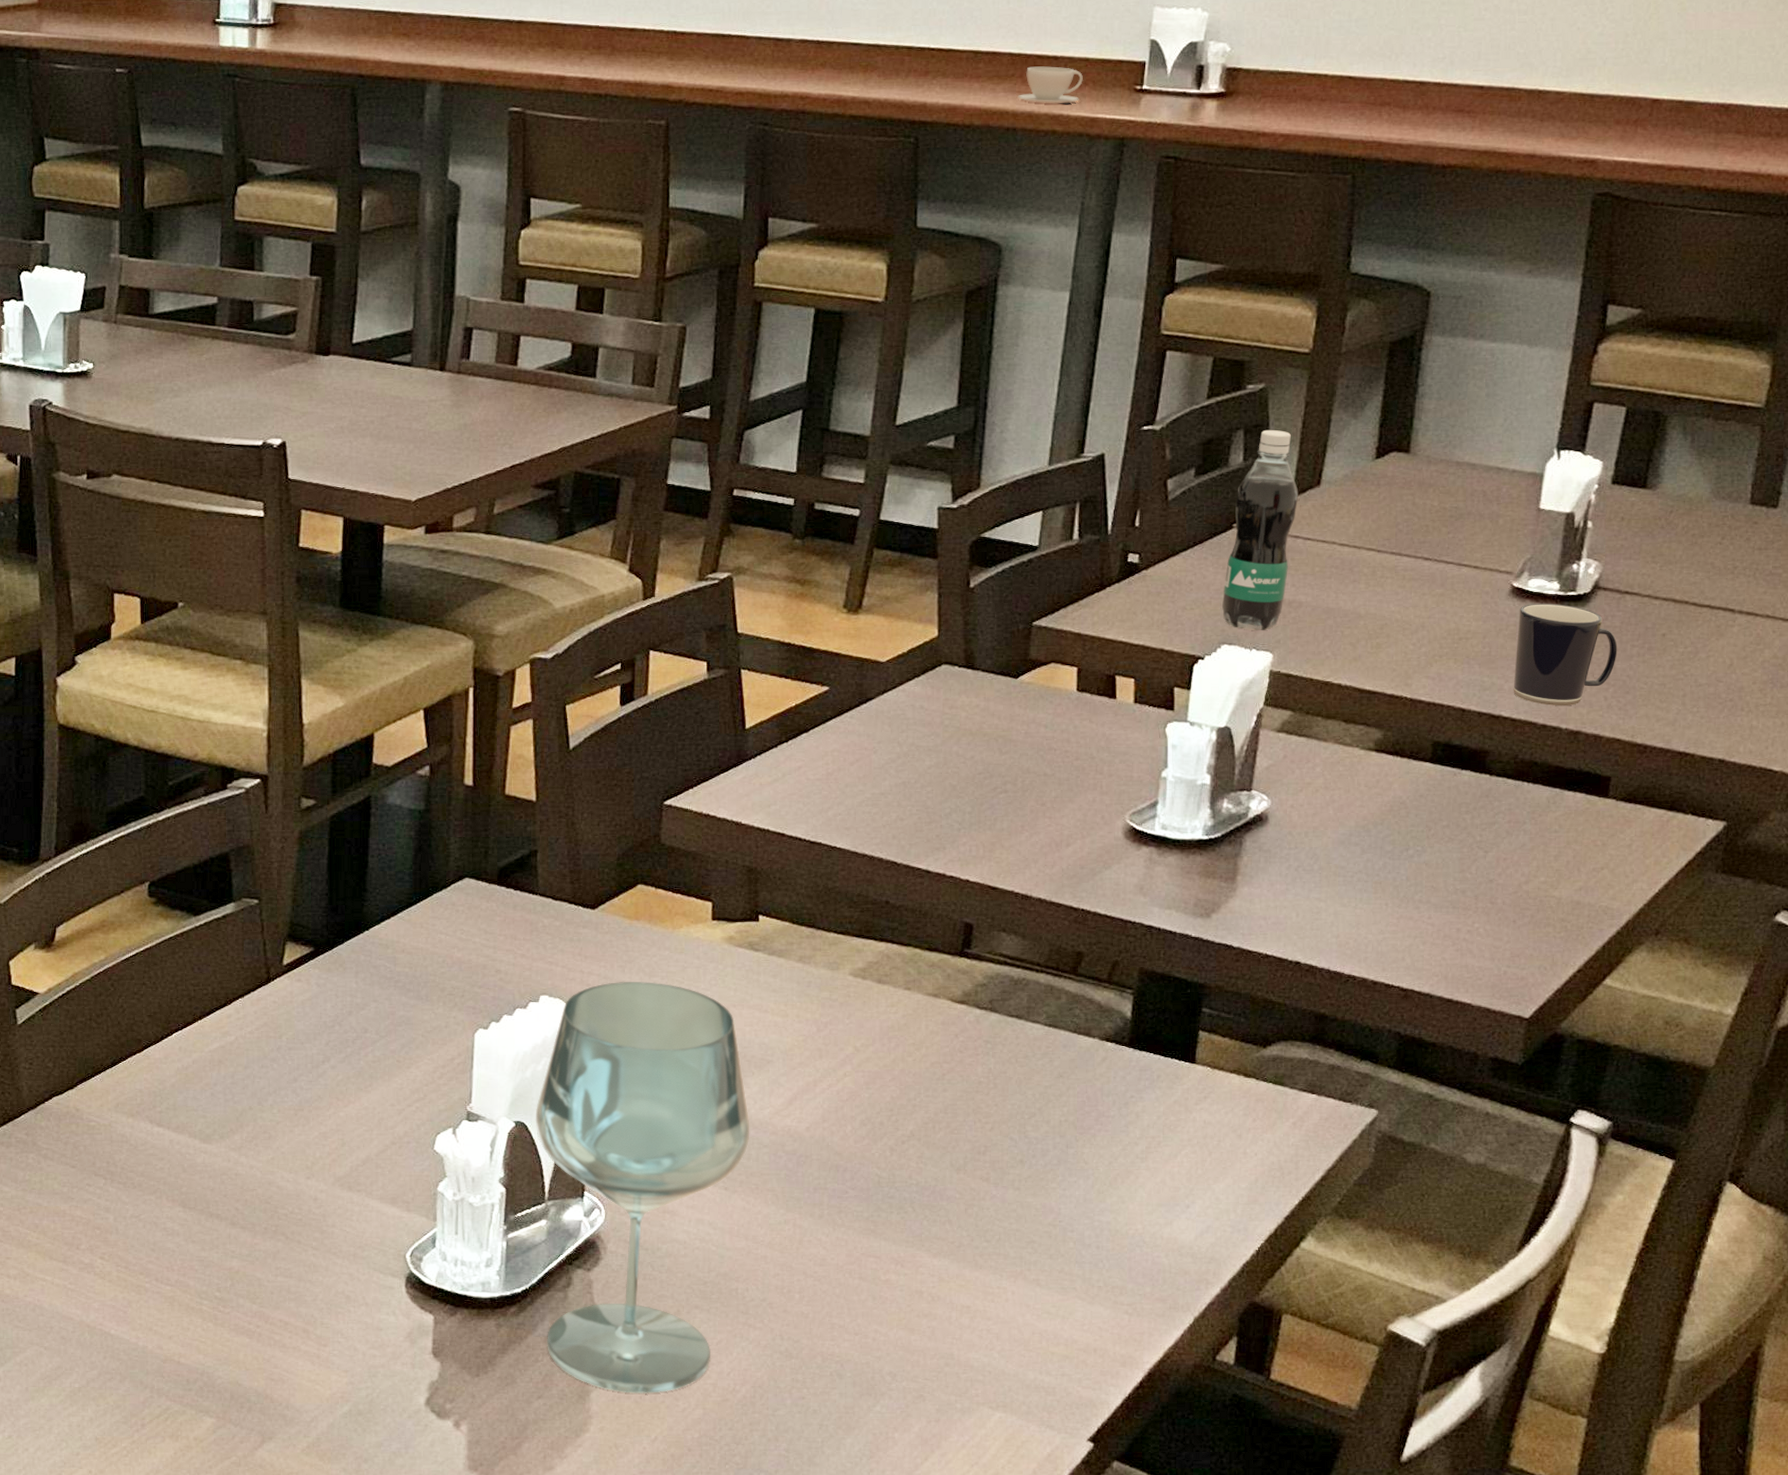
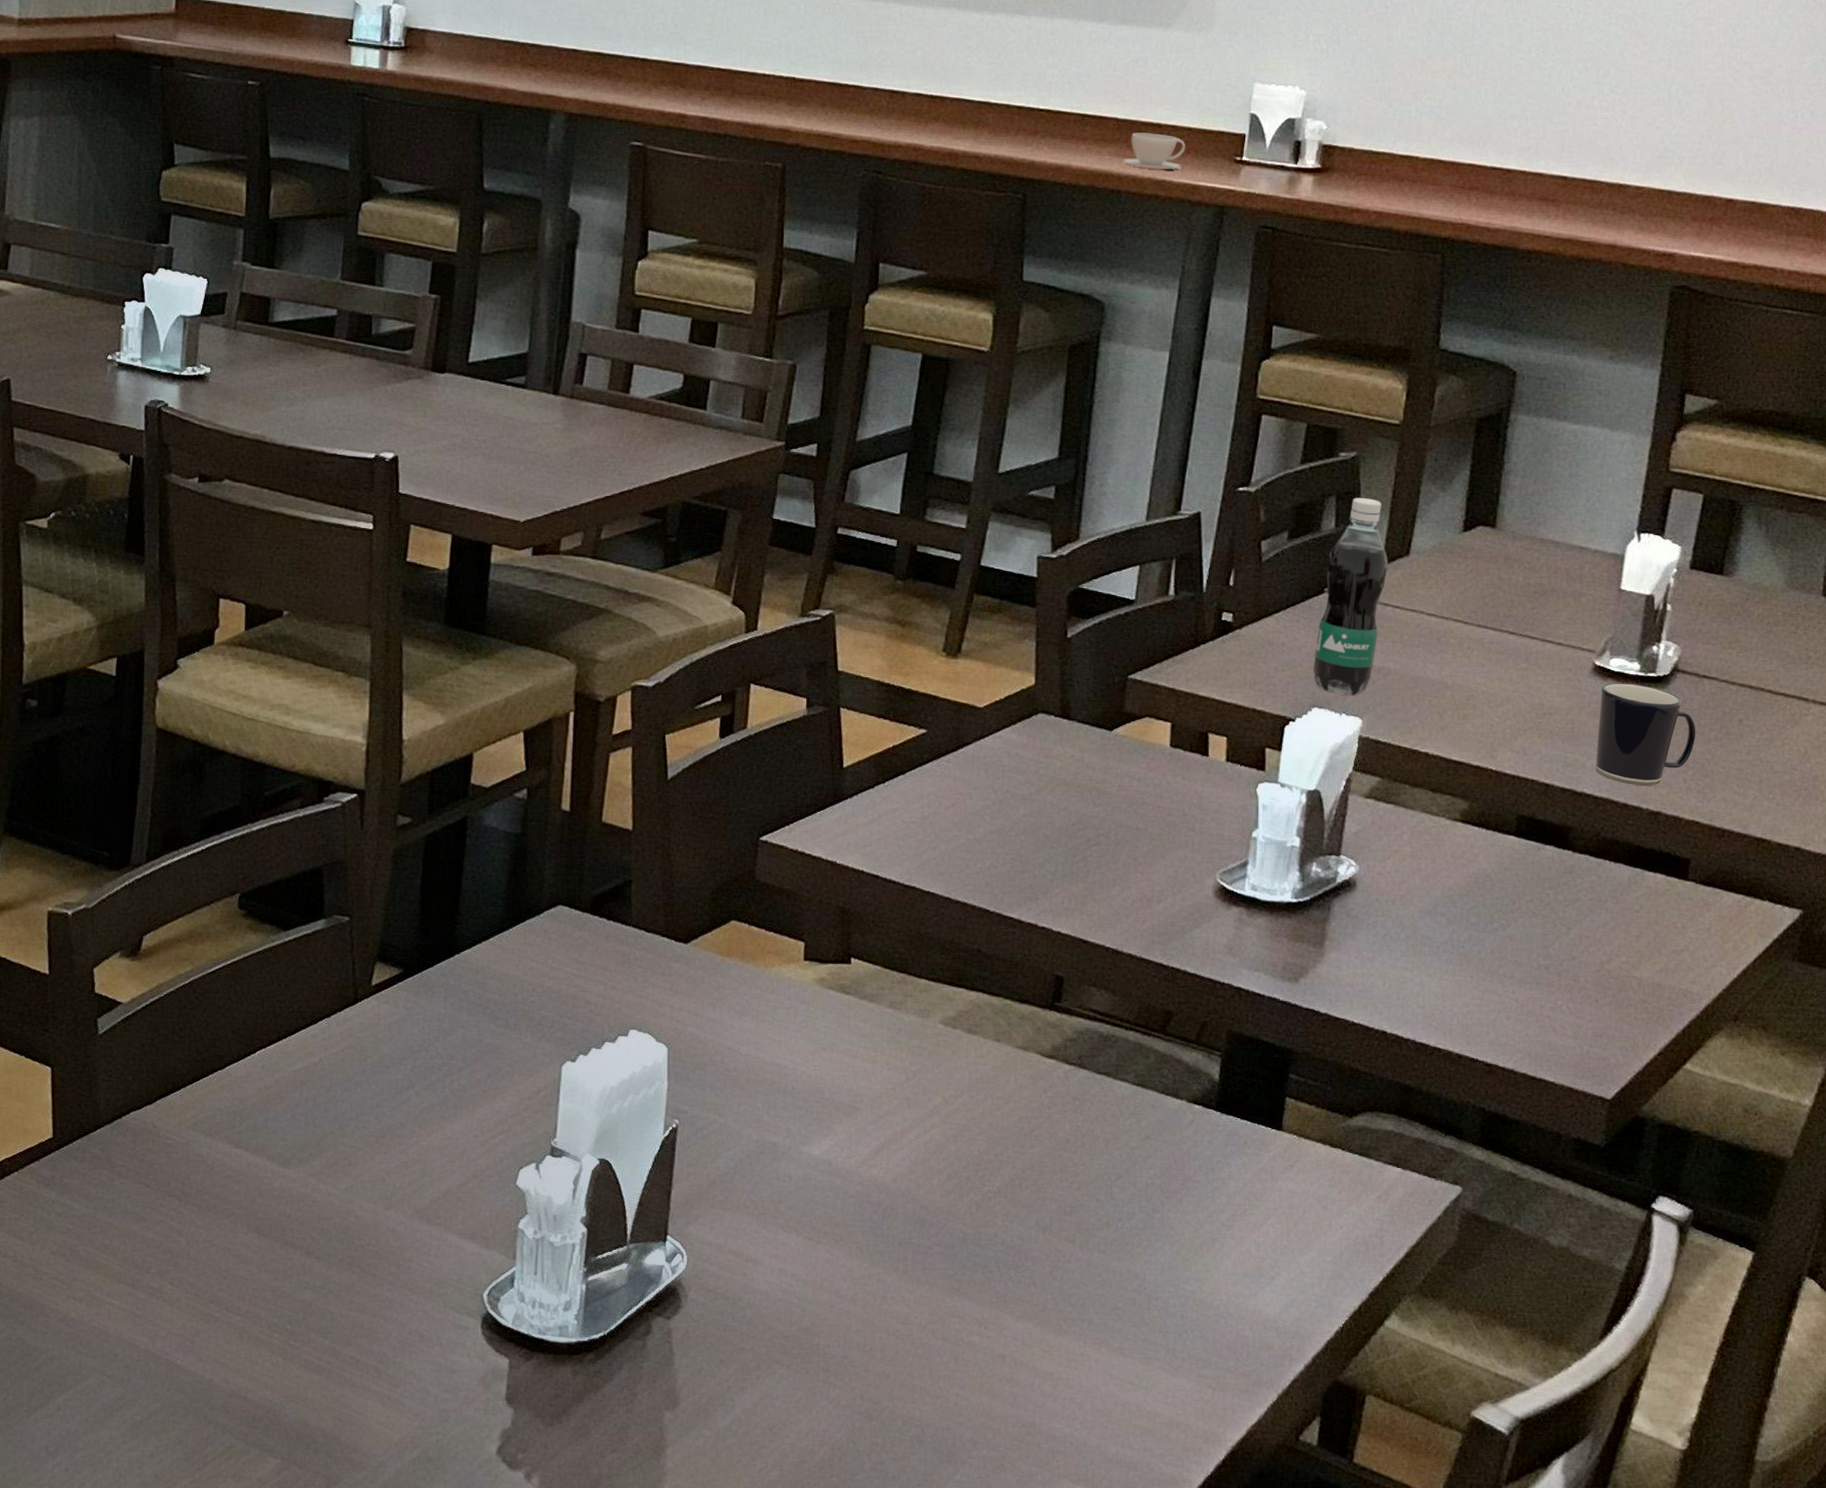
wine glass: present [535,981,750,1394] -> none [619,1019,837,1452]

